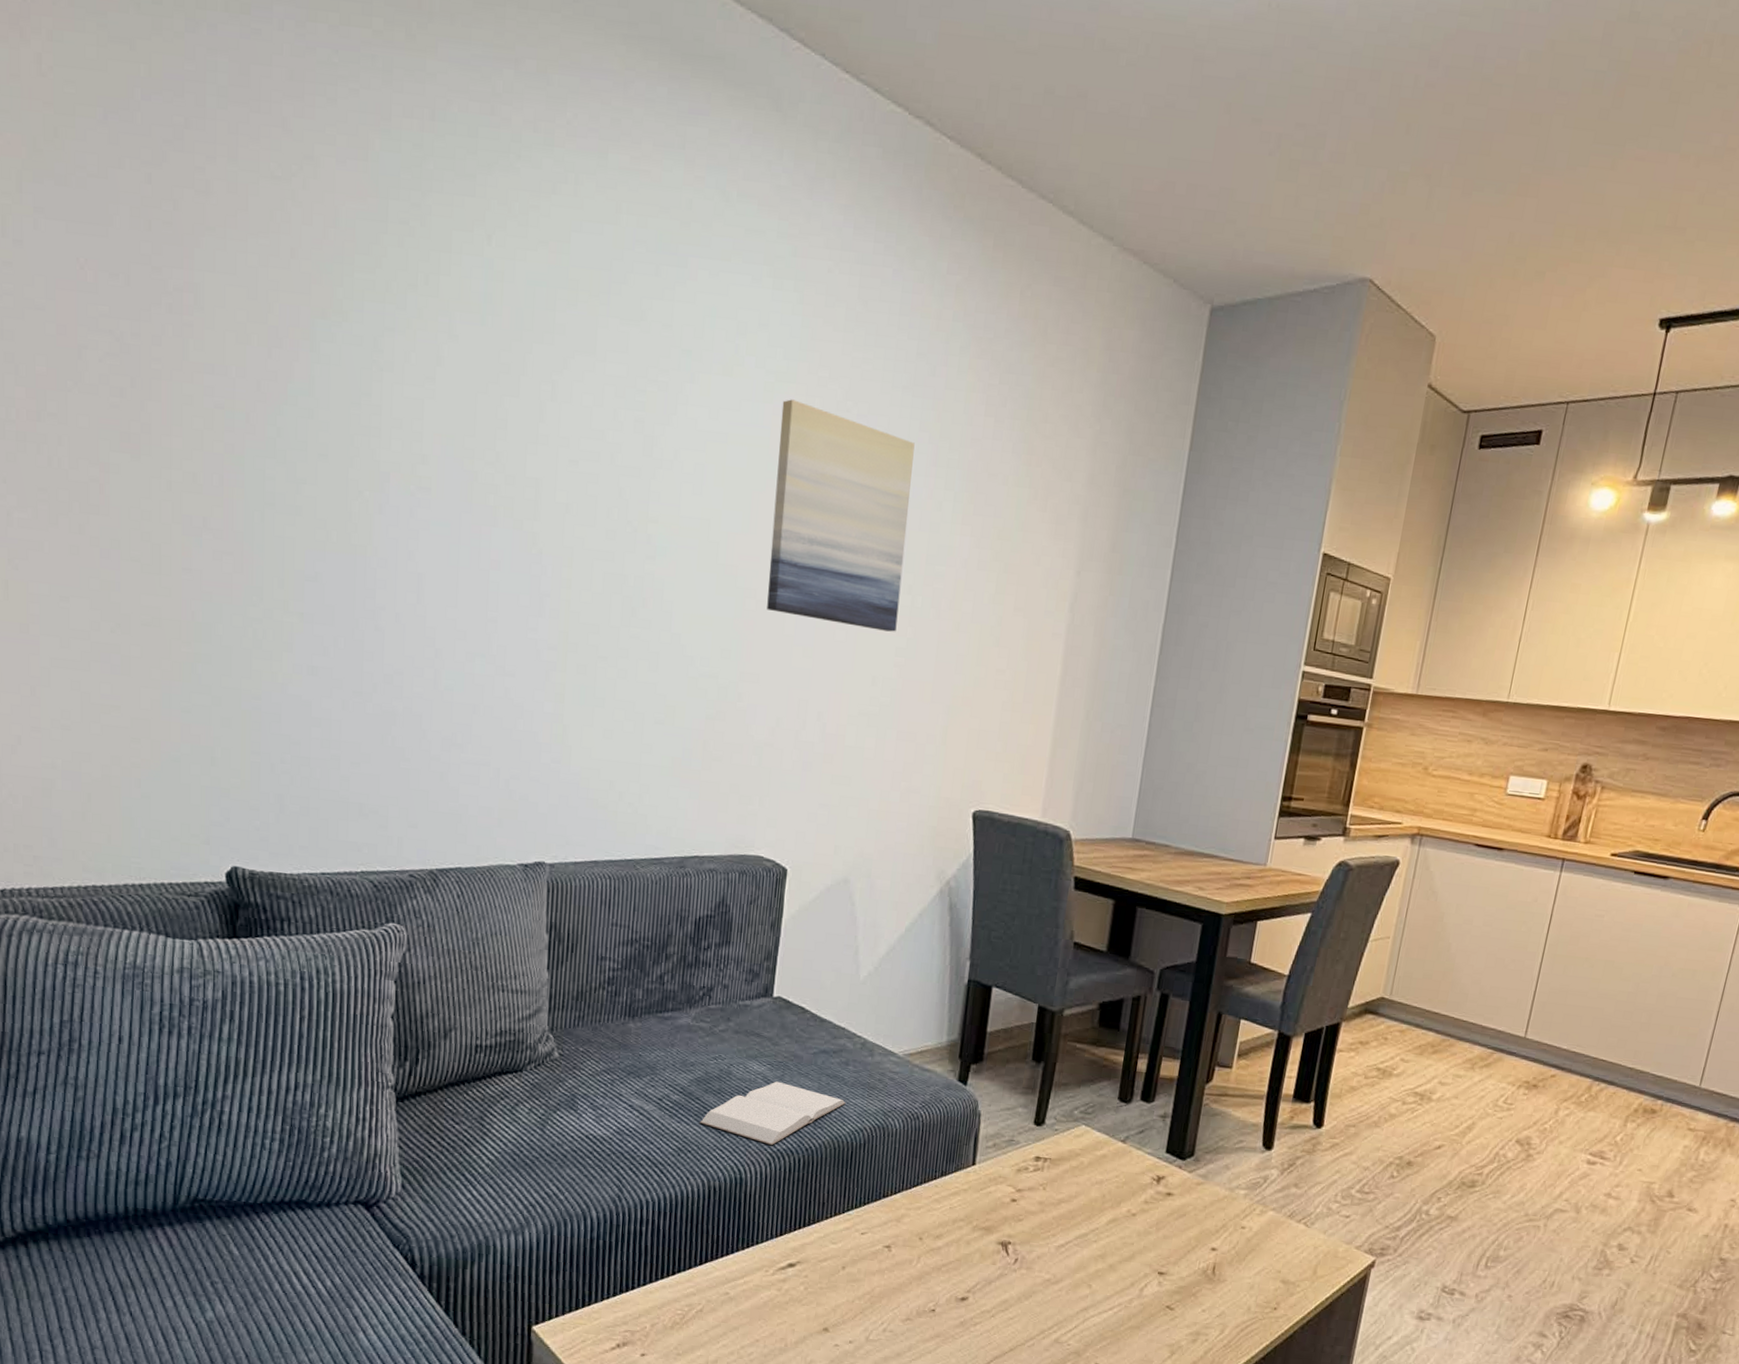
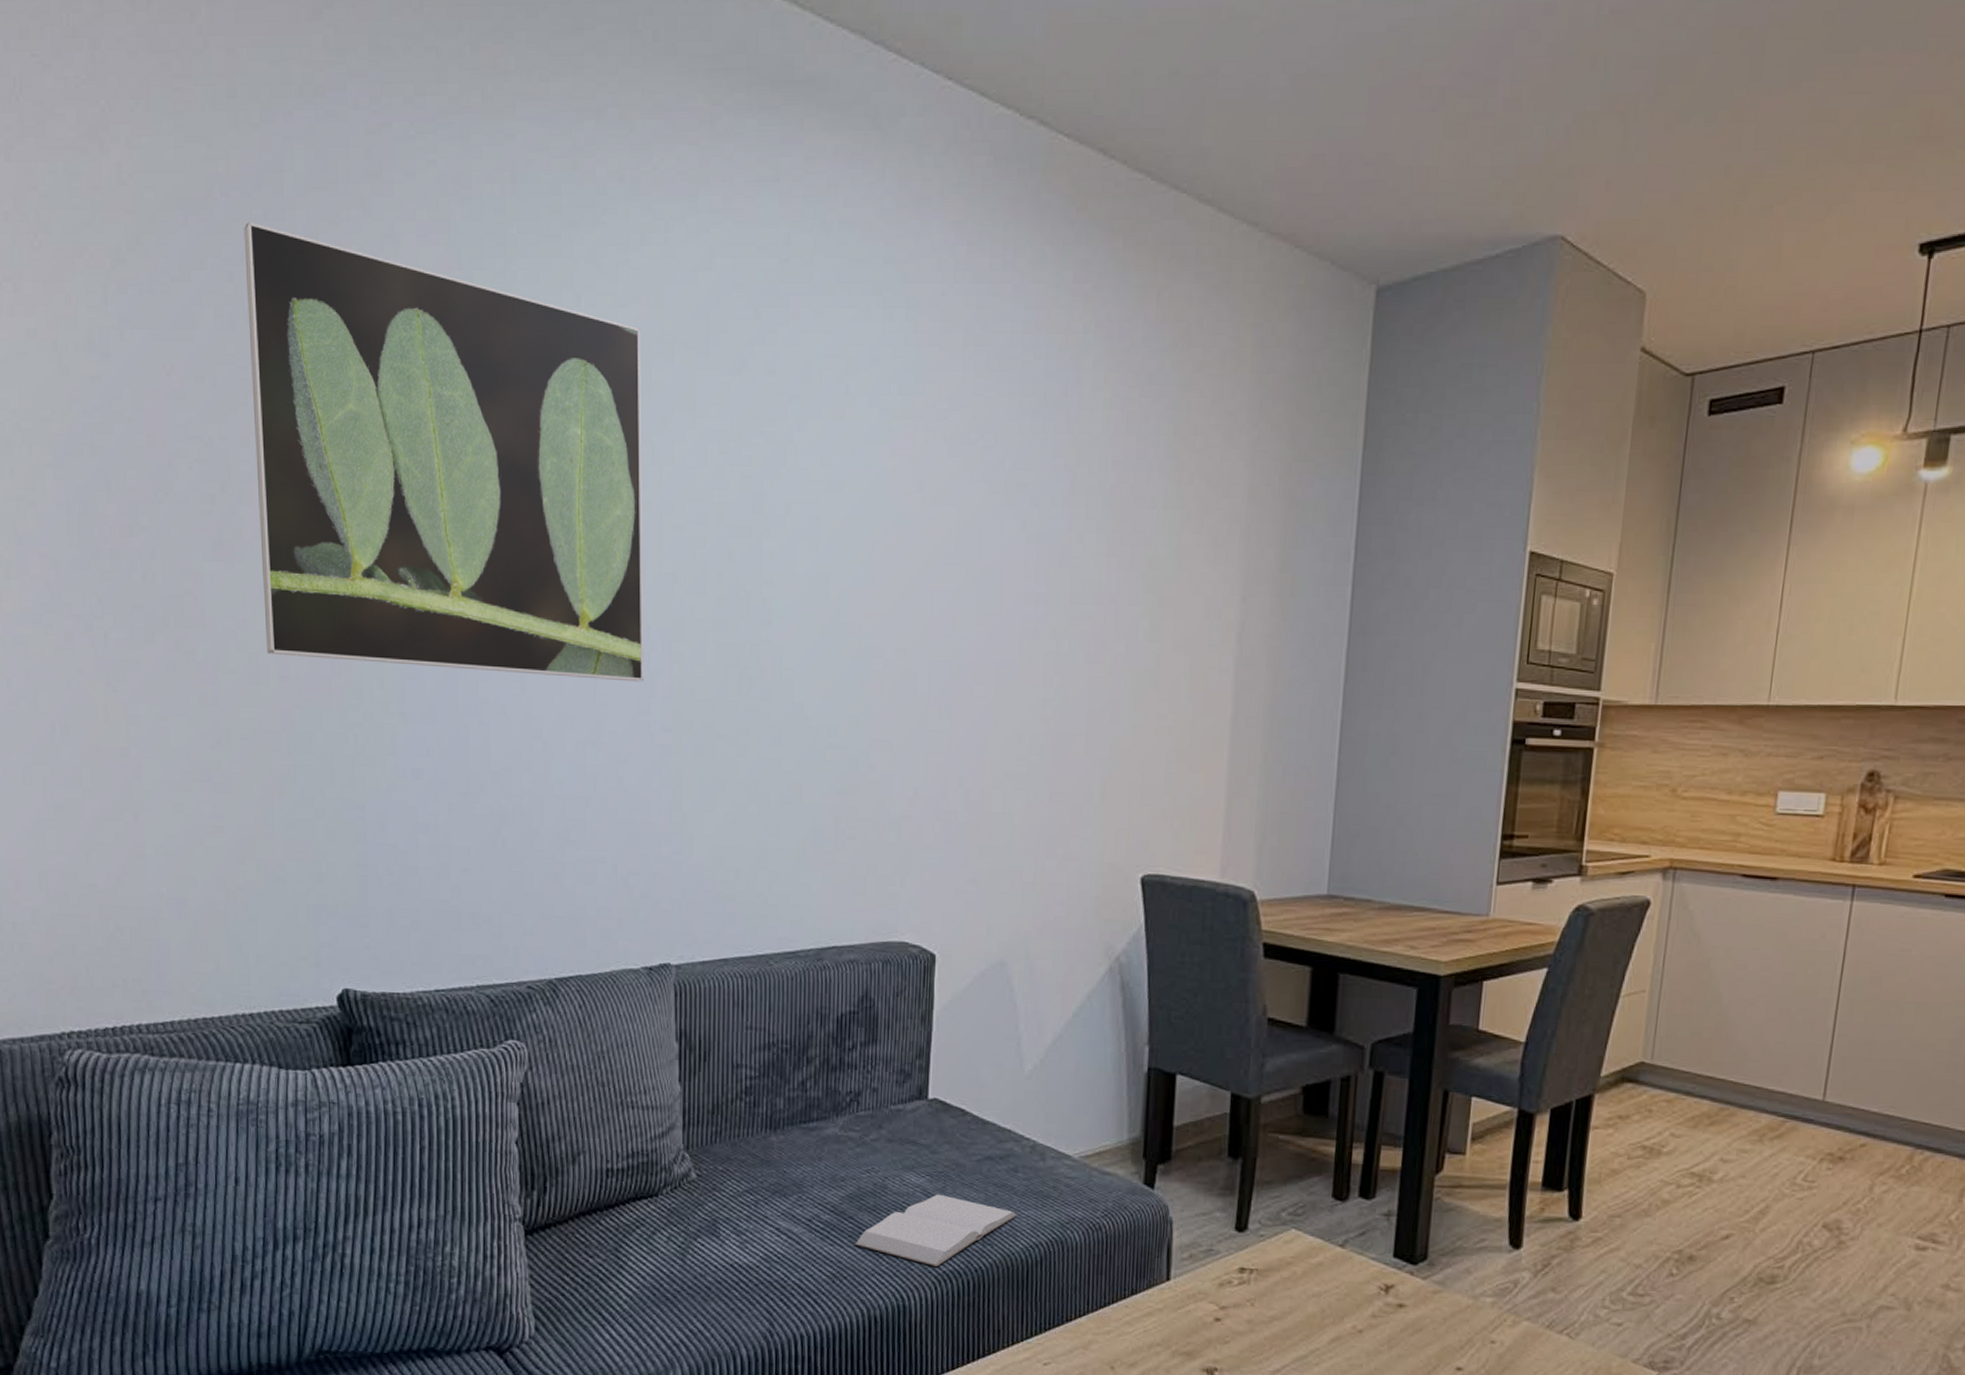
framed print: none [164,127,547,602] -> present [244,222,644,682]
wall art: present [767,399,915,632] -> none [896,437,1049,682]

